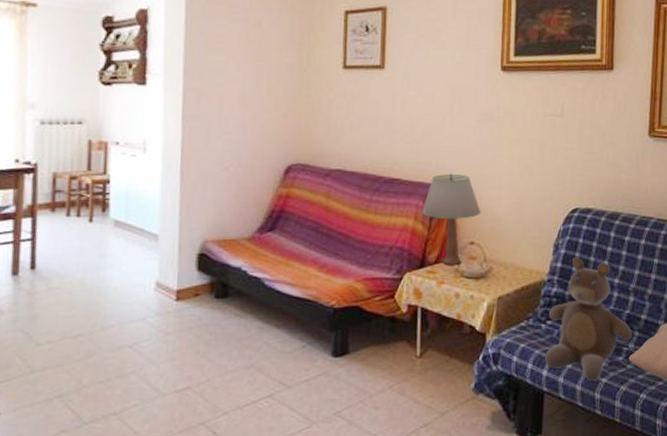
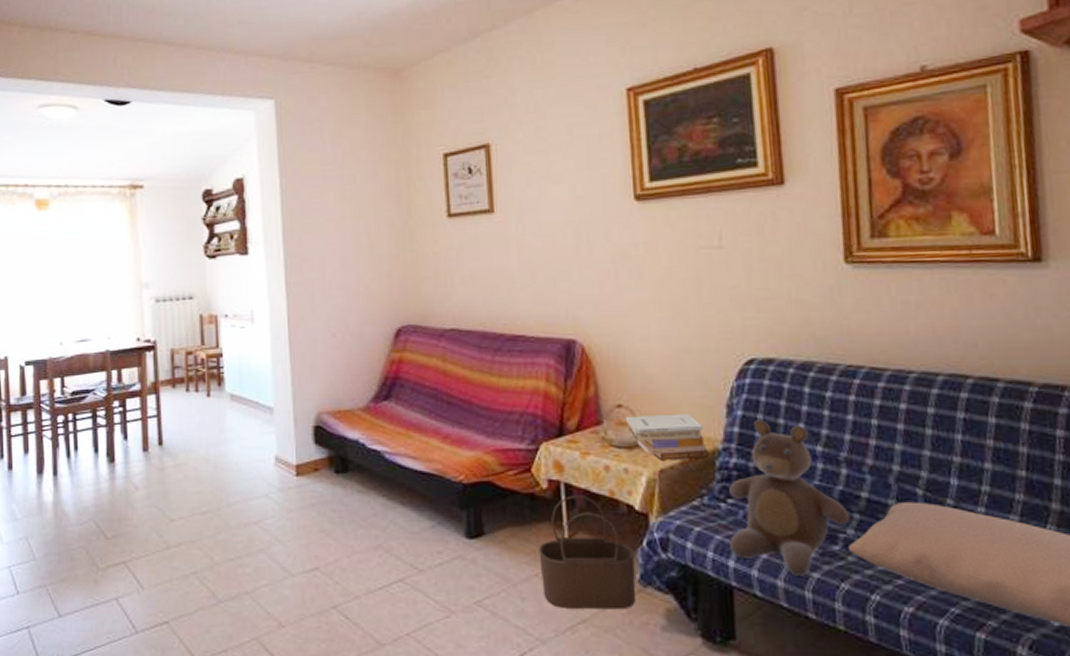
wicker basket: none [394,317,473,415] -> present [538,494,636,610]
table lamp: present [422,173,481,266] -> none [554,325,627,434]
books: none [475,251,536,289] -> present [625,414,708,461]

